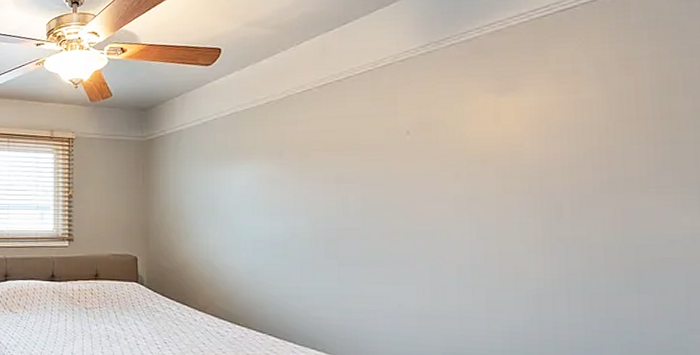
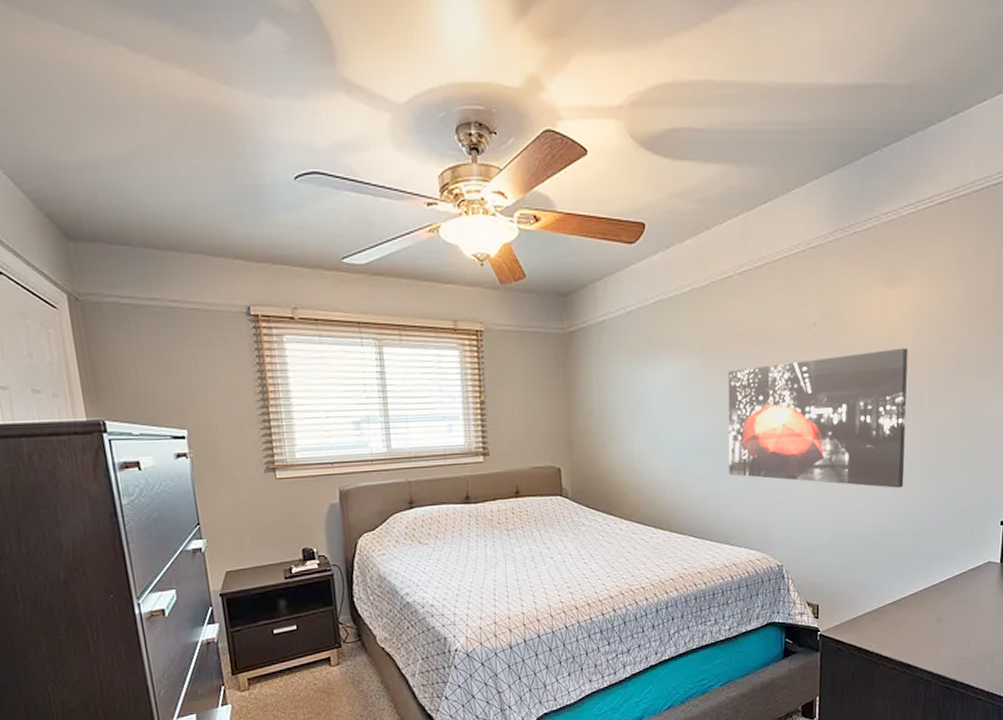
wall art: none [309,156,545,310] -> present [728,348,908,488]

